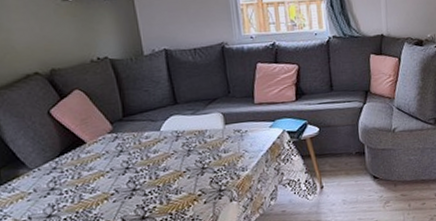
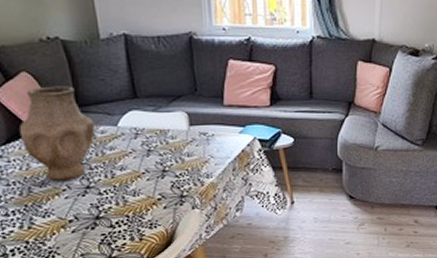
vase: none [71,98,140,187] -> present [18,86,95,181]

